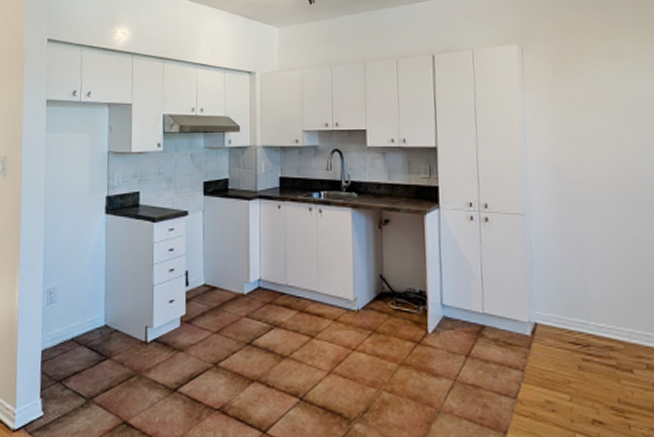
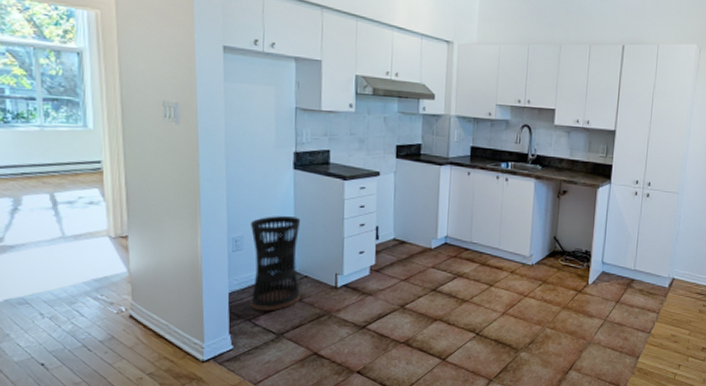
umbrella stand: none [61,264,112,371] -> present [250,216,301,311]

